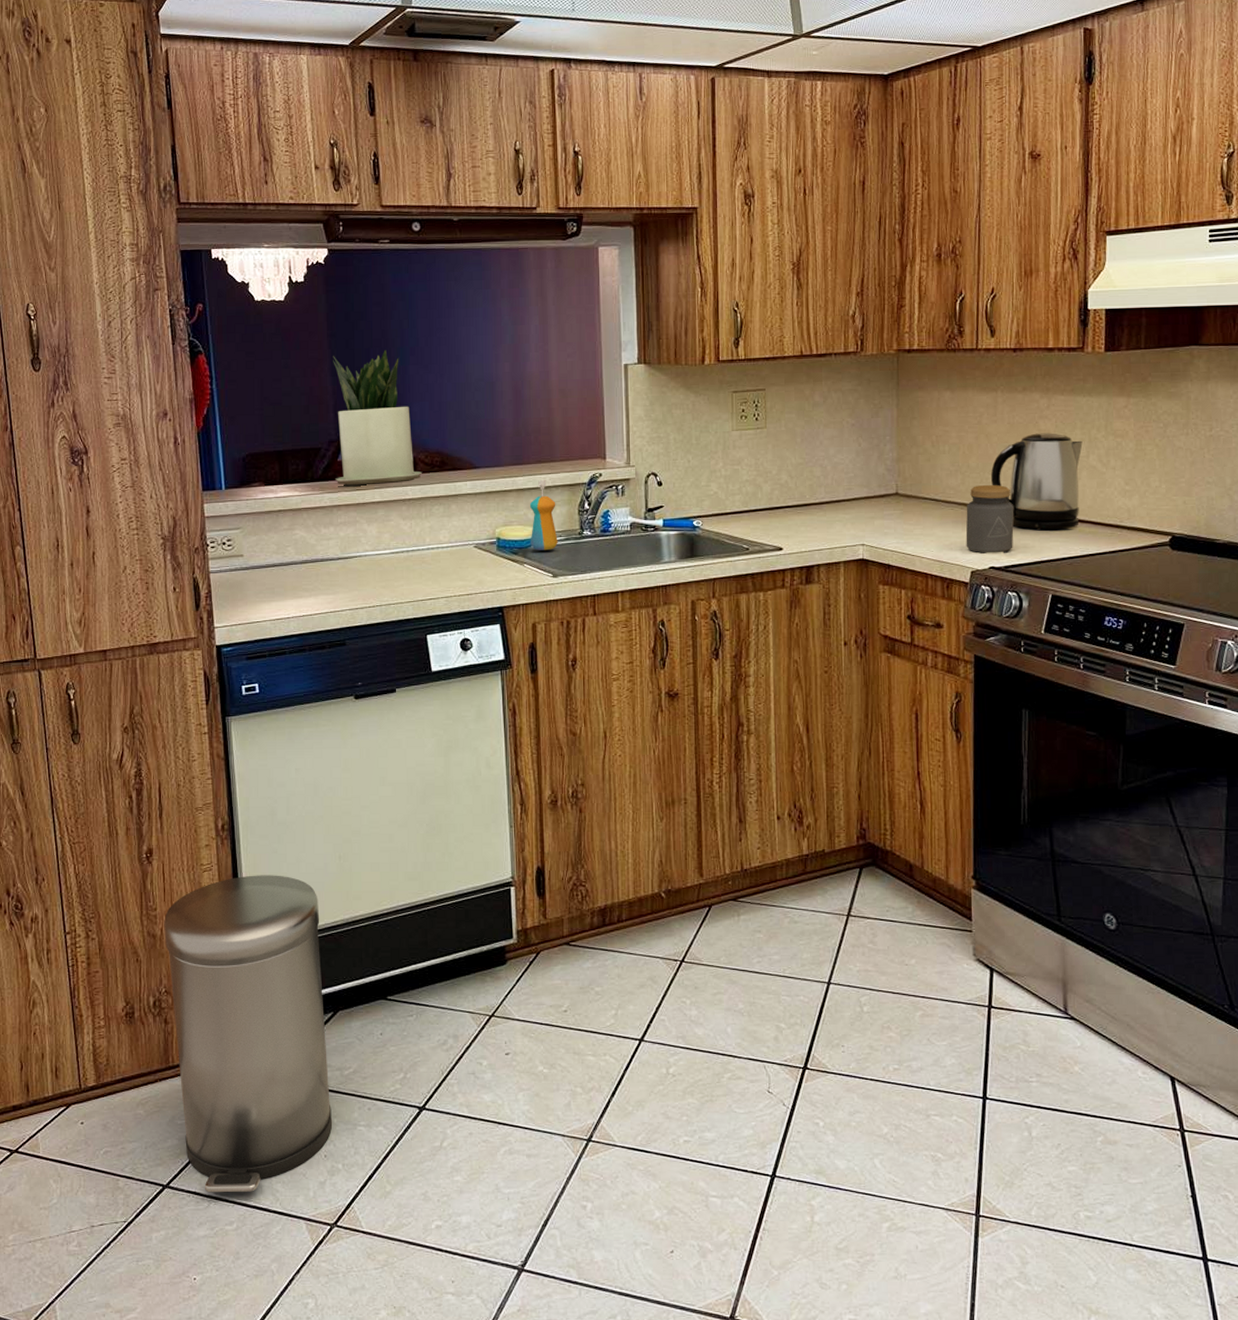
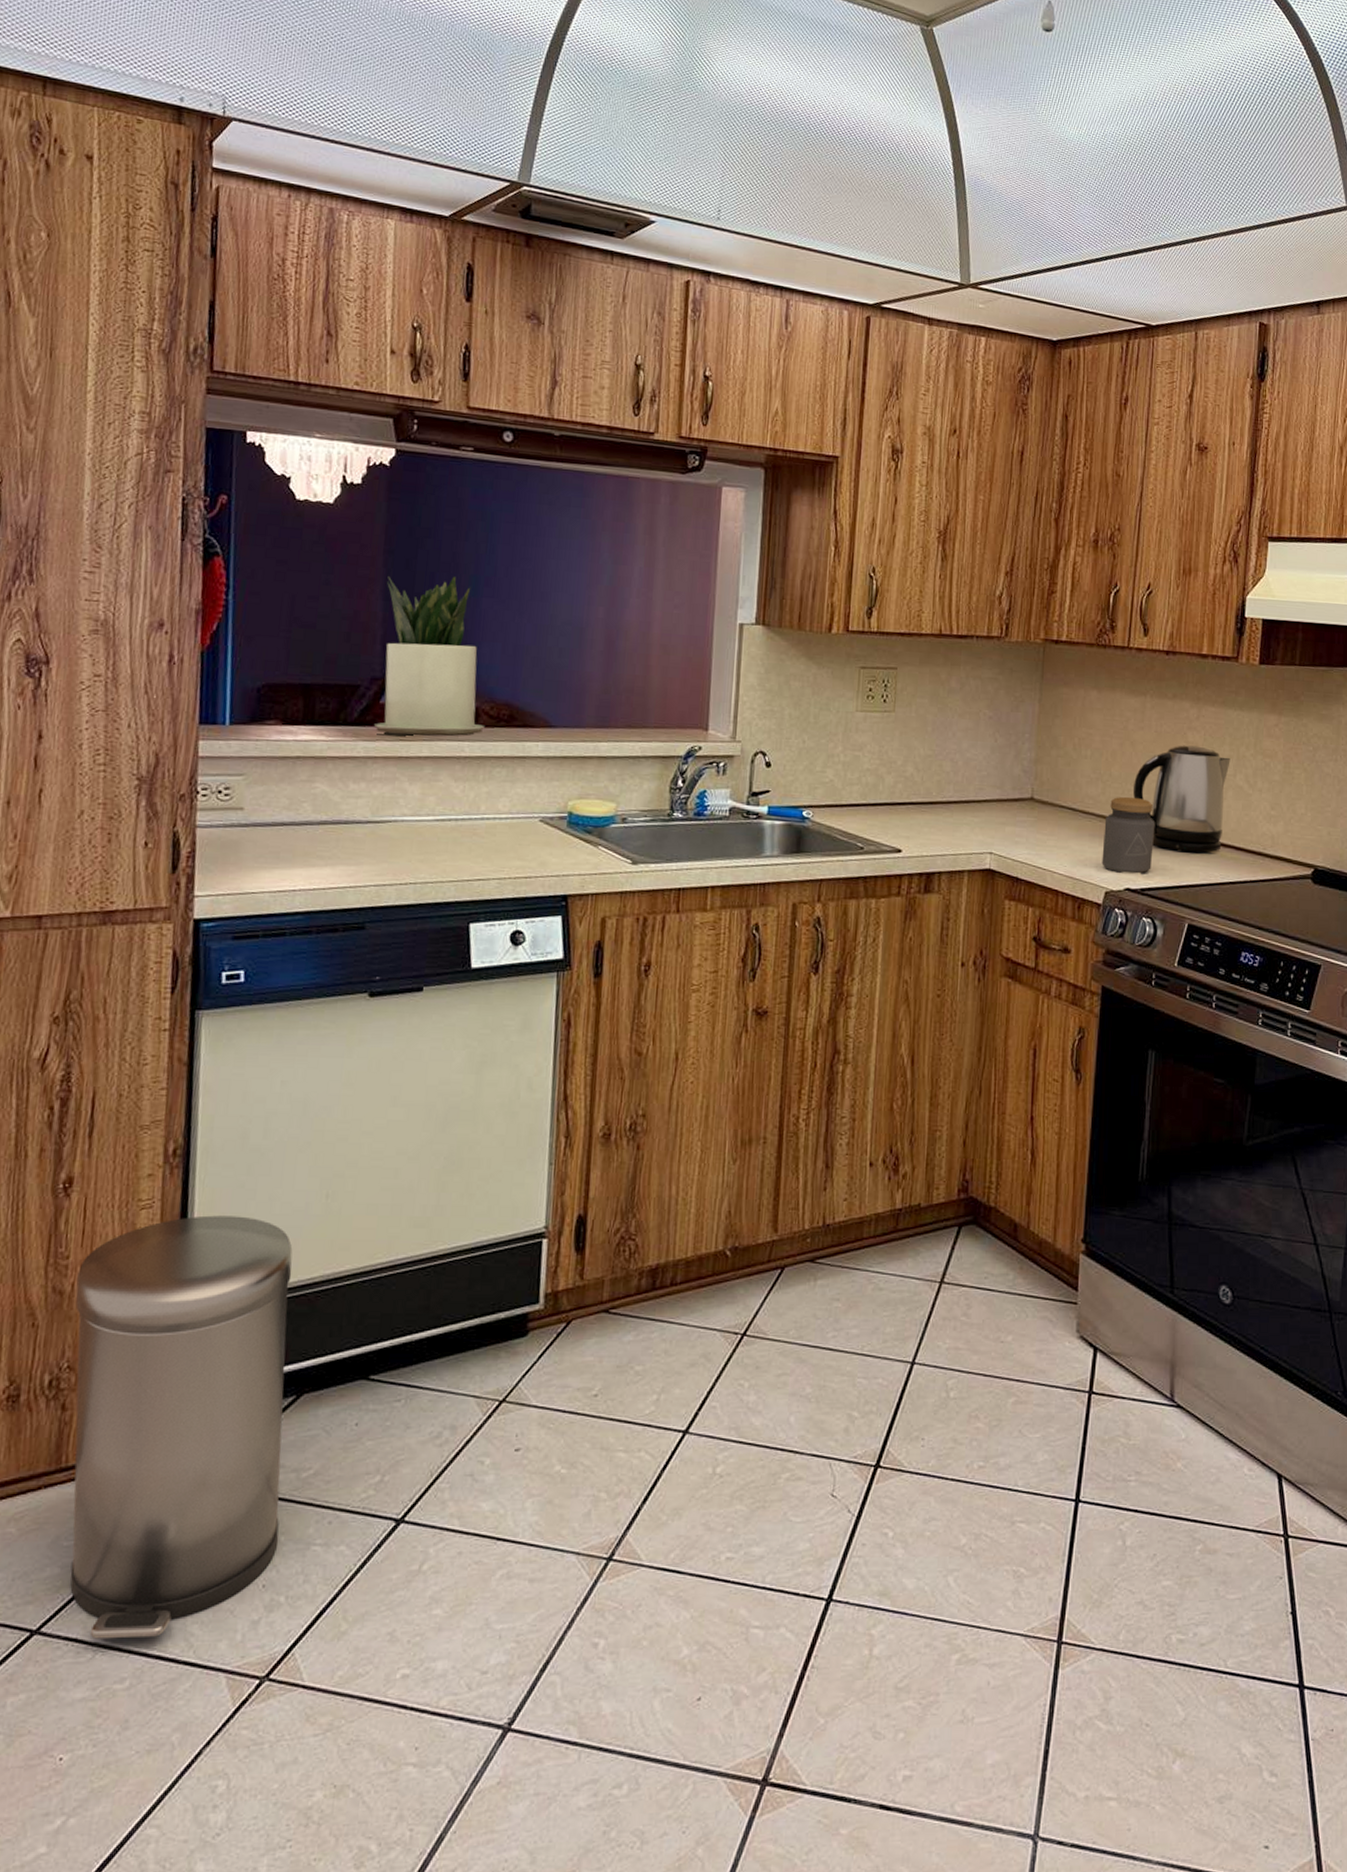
soap dispenser: present [529,479,558,551] -> none [608,747,644,832]

